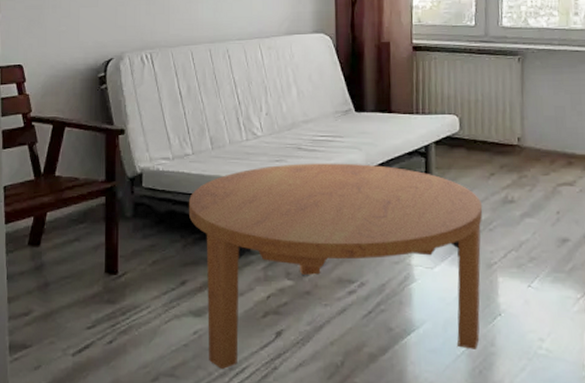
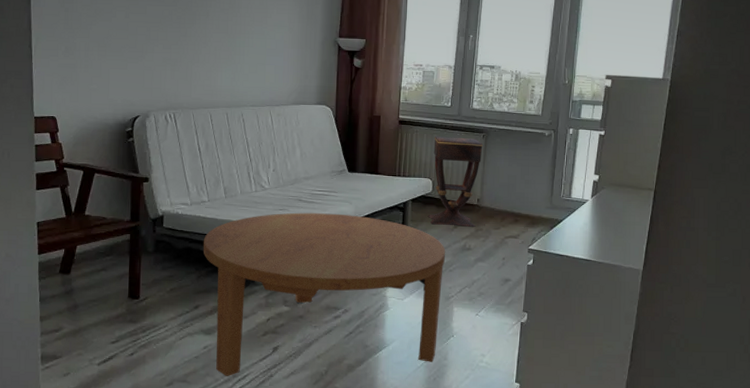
side table: none [457,62,519,173] -> present [429,136,483,227]

